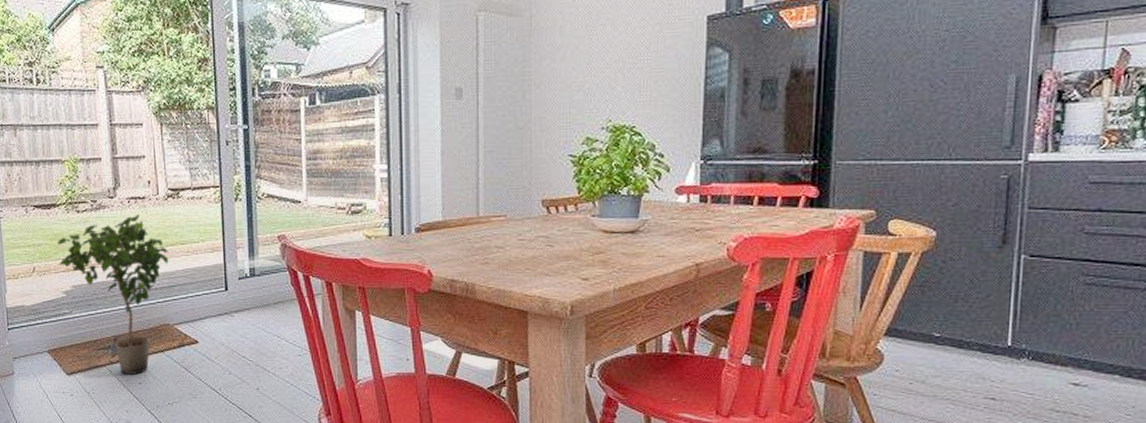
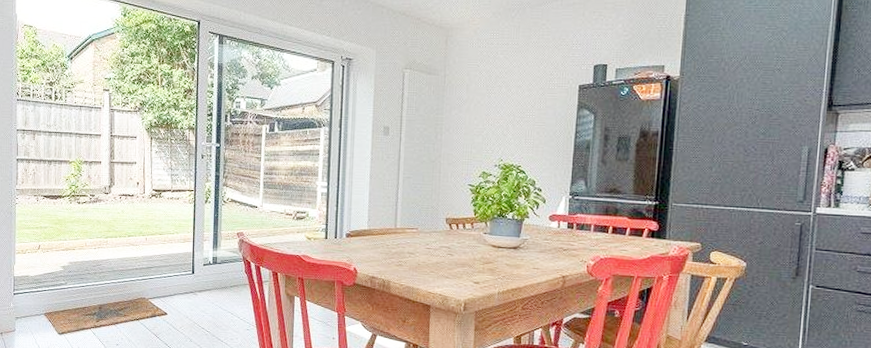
potted plant: present [58,215,169,375] -> none [60,208,149,337]

